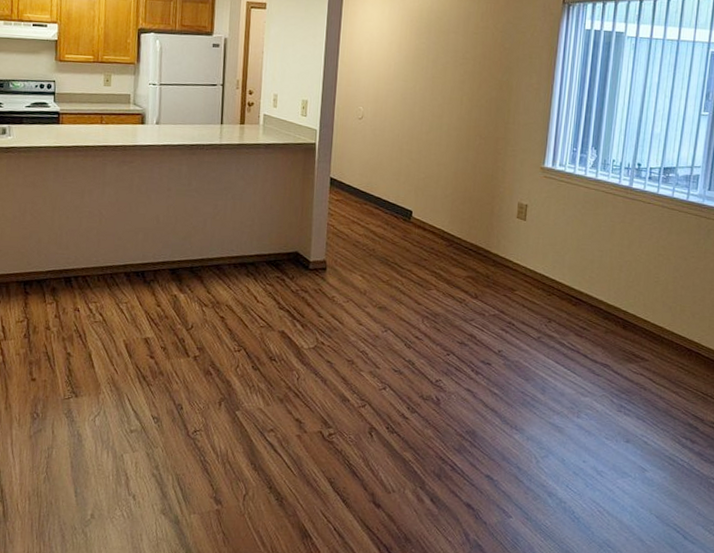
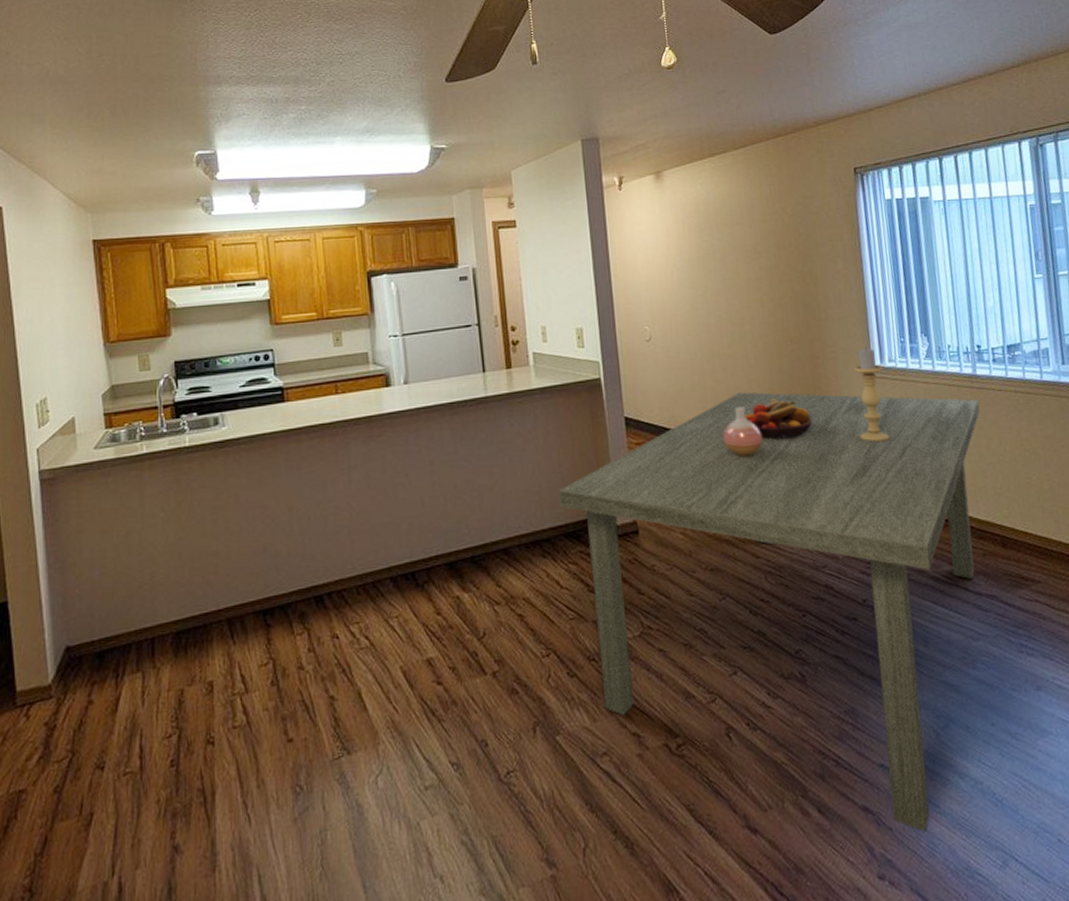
dining table: none [266,172,629,530] -> present [559,392,980,832]
vase: none [408,183,441,224] -> present [723,407,763,457]
fruit bowl: none [429,180,485,216] -> present [745,397,812,441]
candle holder: none [522,151,552,230] -> present [854,347,890,442]

